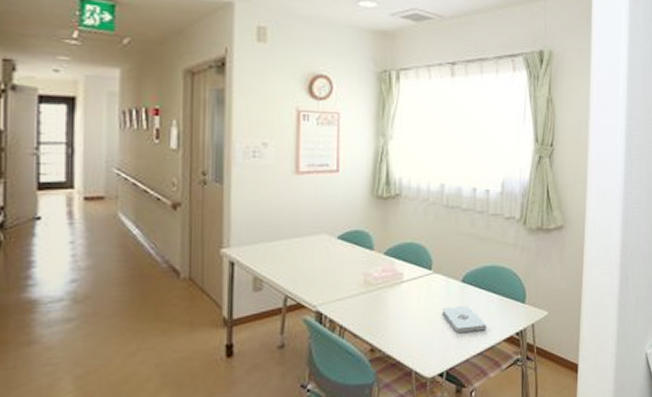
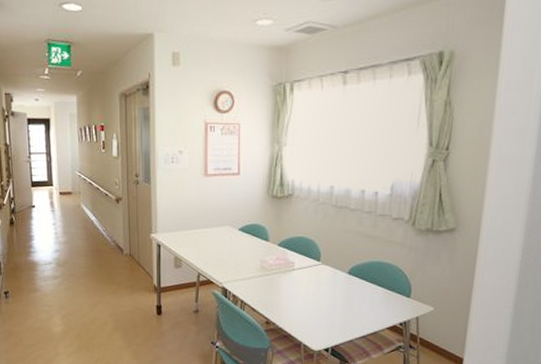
notepad: present [441,306,487,332] -> none [328,294,371,318]

